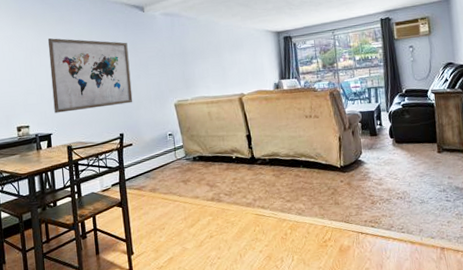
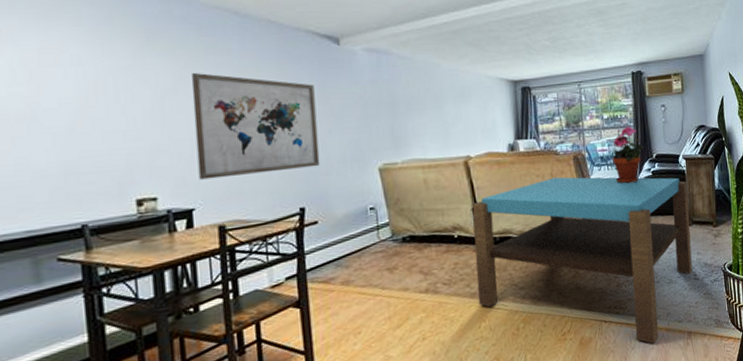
coffee table: none [246,110,444,256] -> present [472,177,693,345]
potted plant: none [364,65,394,116] -> present [612,126,644,184]

